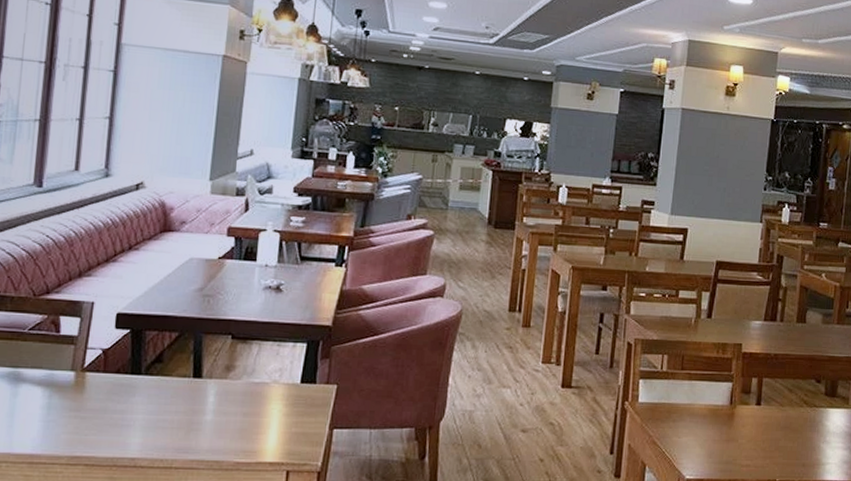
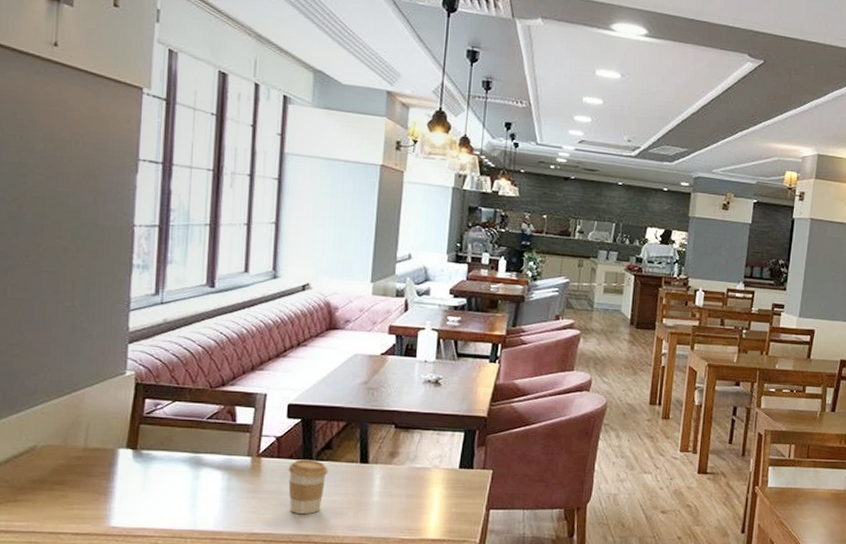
coffee cup: none [114,374,159,435] -> present [288,459,329,514]

